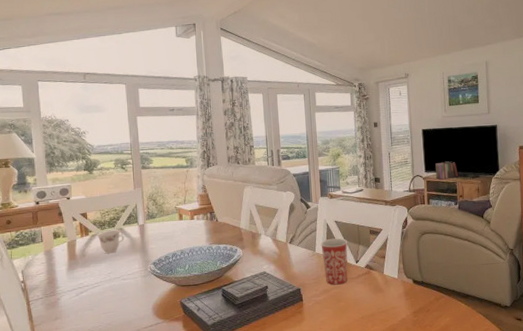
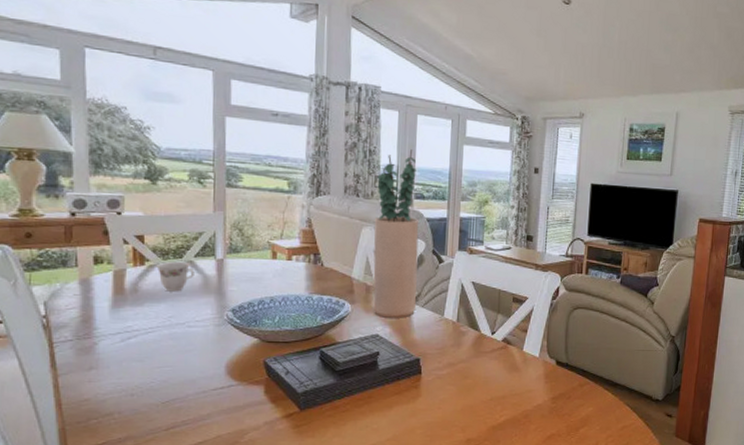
vase: none [252,122,293,258] -> present [373,149,419,318]
mug: present [320,238,348,285] -> none [451,302,485,359]
books: present [435,161,459,180] -> none [600,226,627,248]

